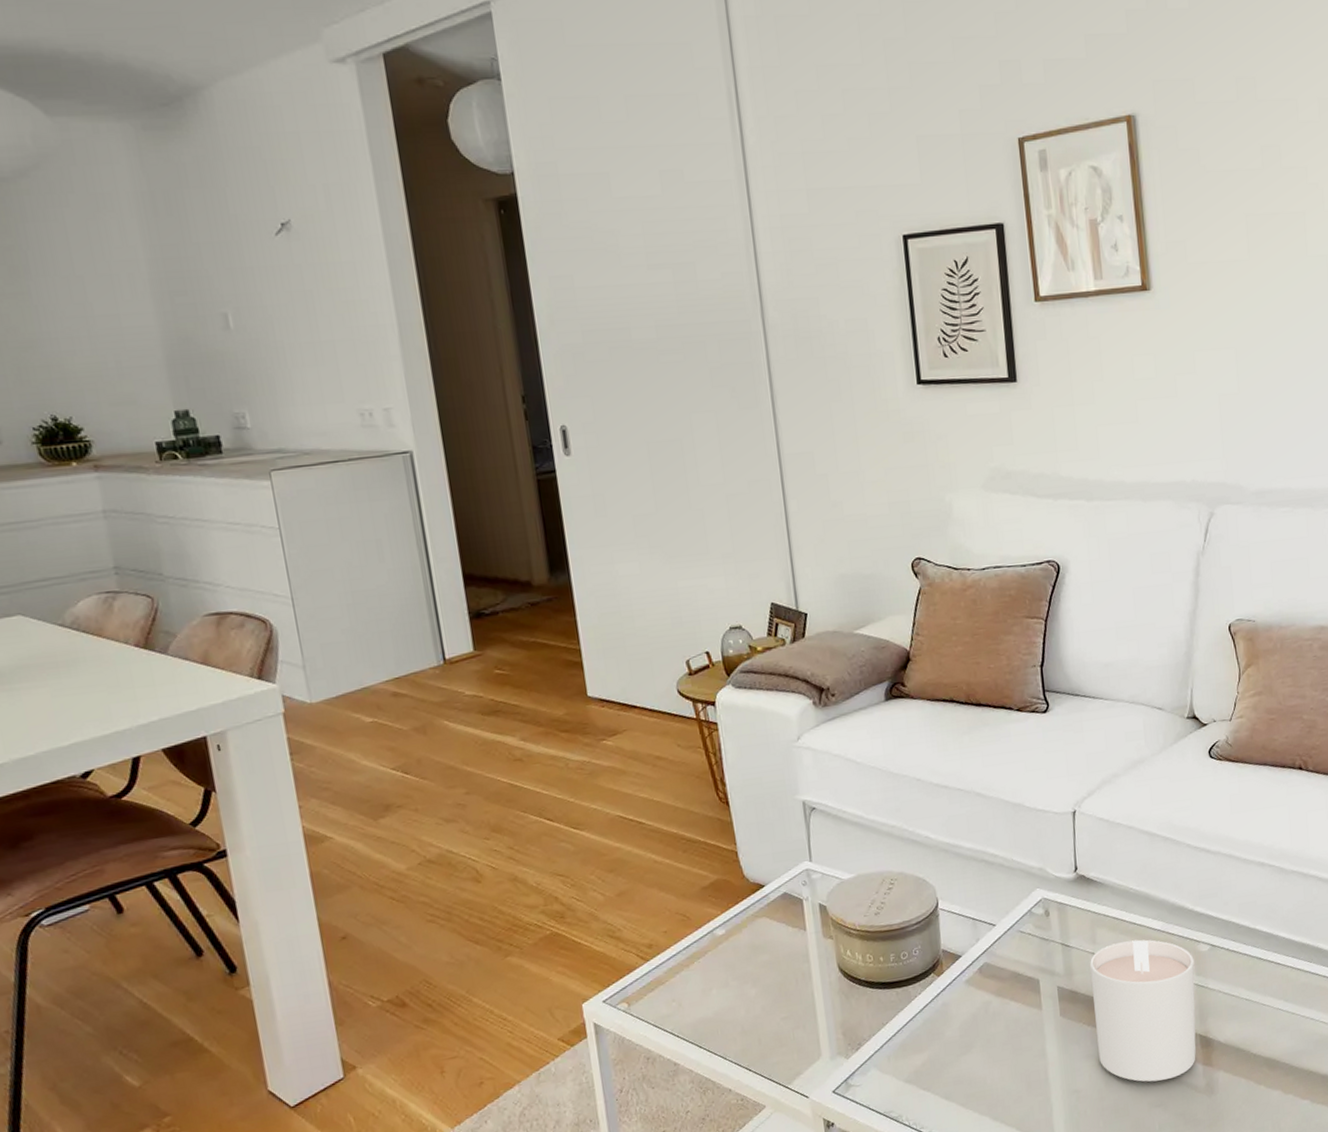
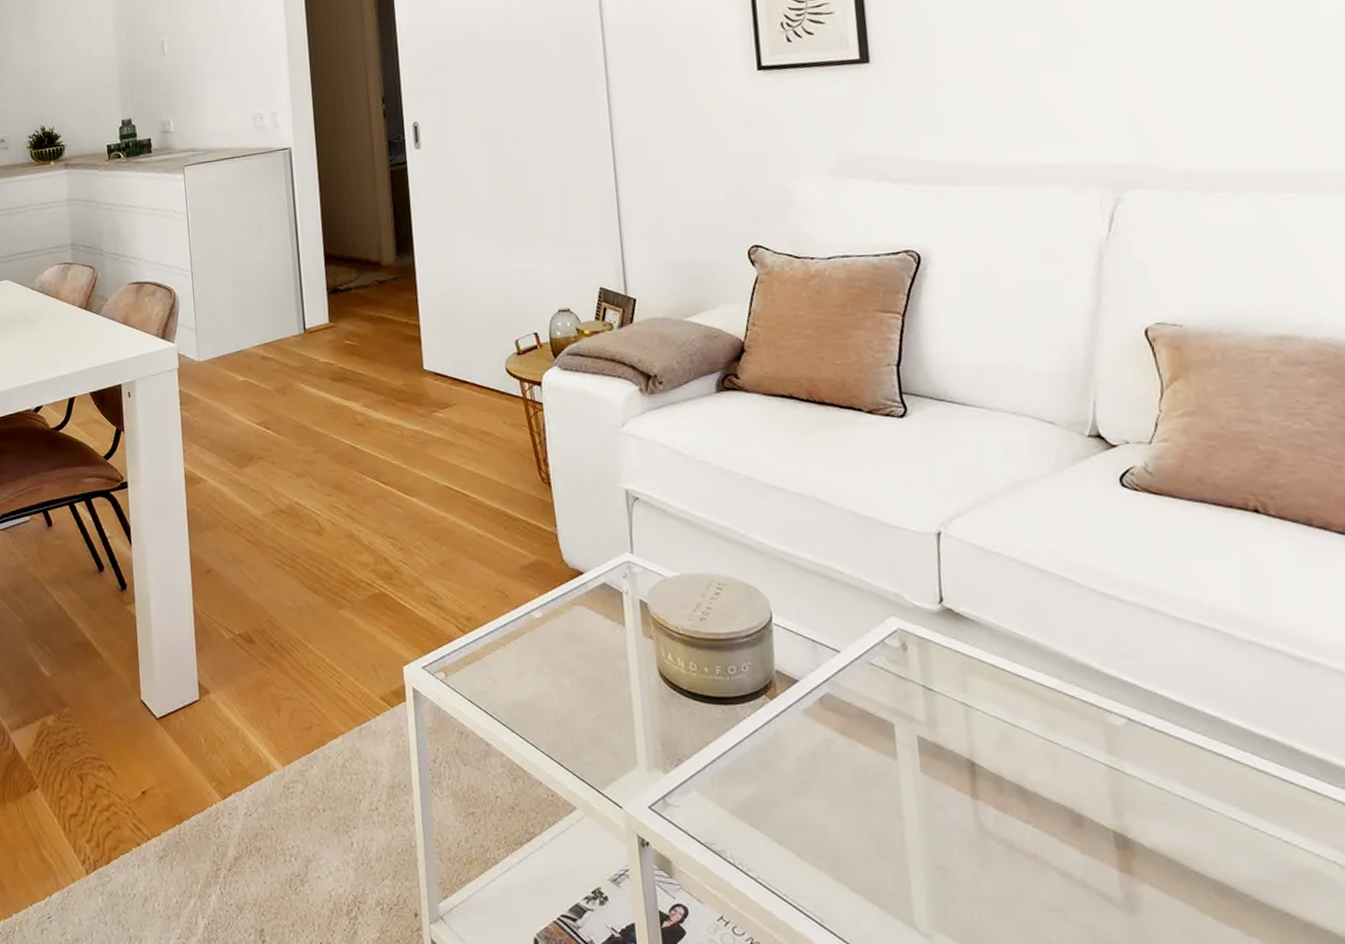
candle: present [1090,939,1196,1082] -> none [960,696,1109,879]

